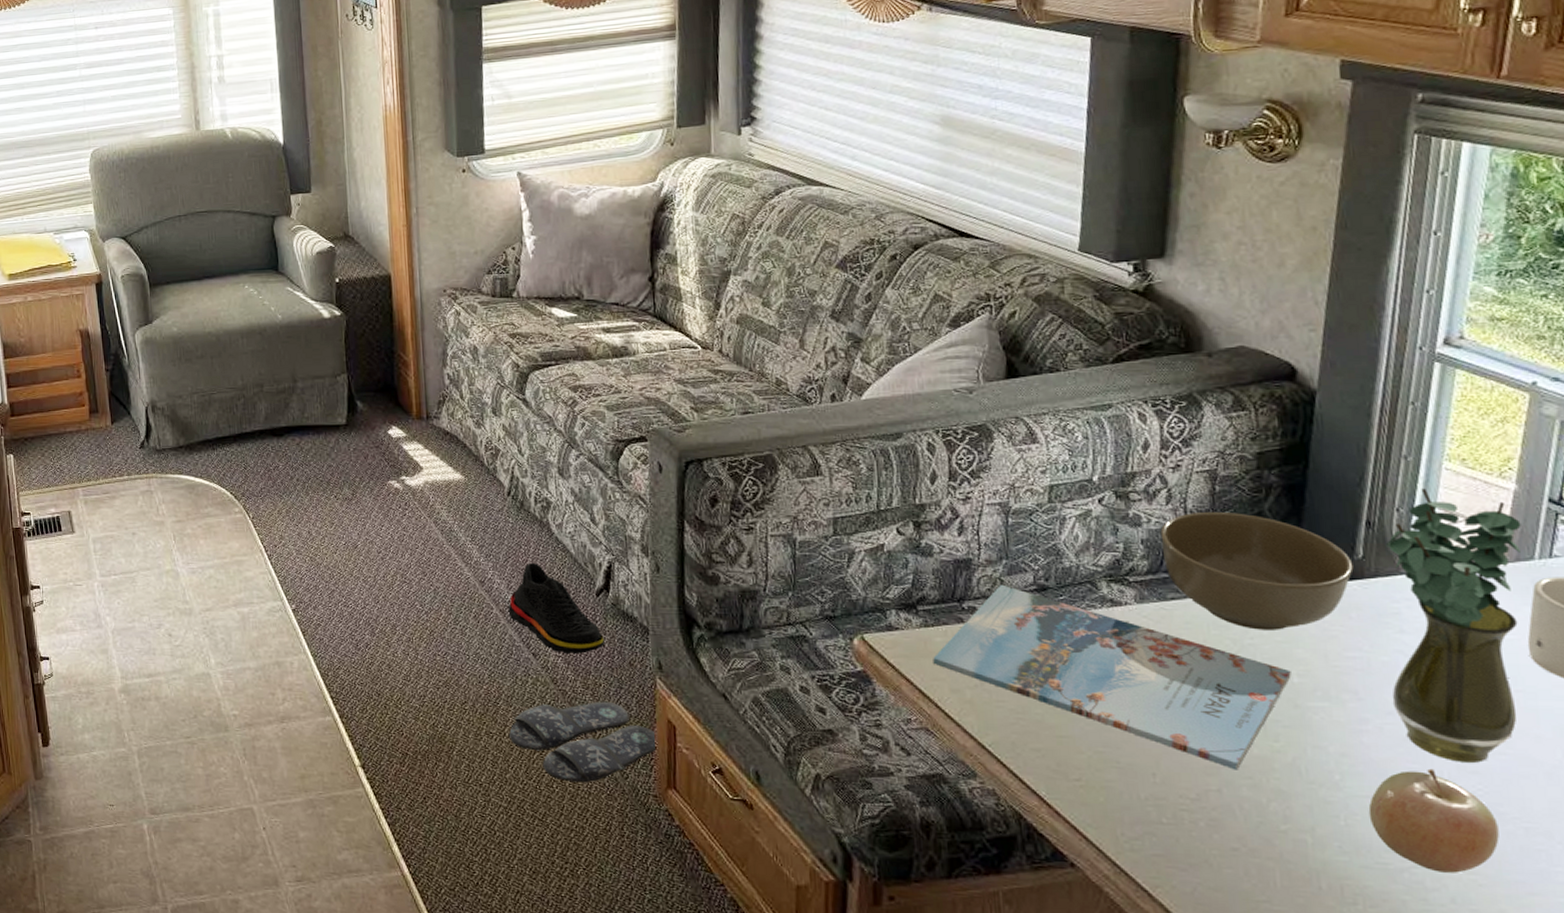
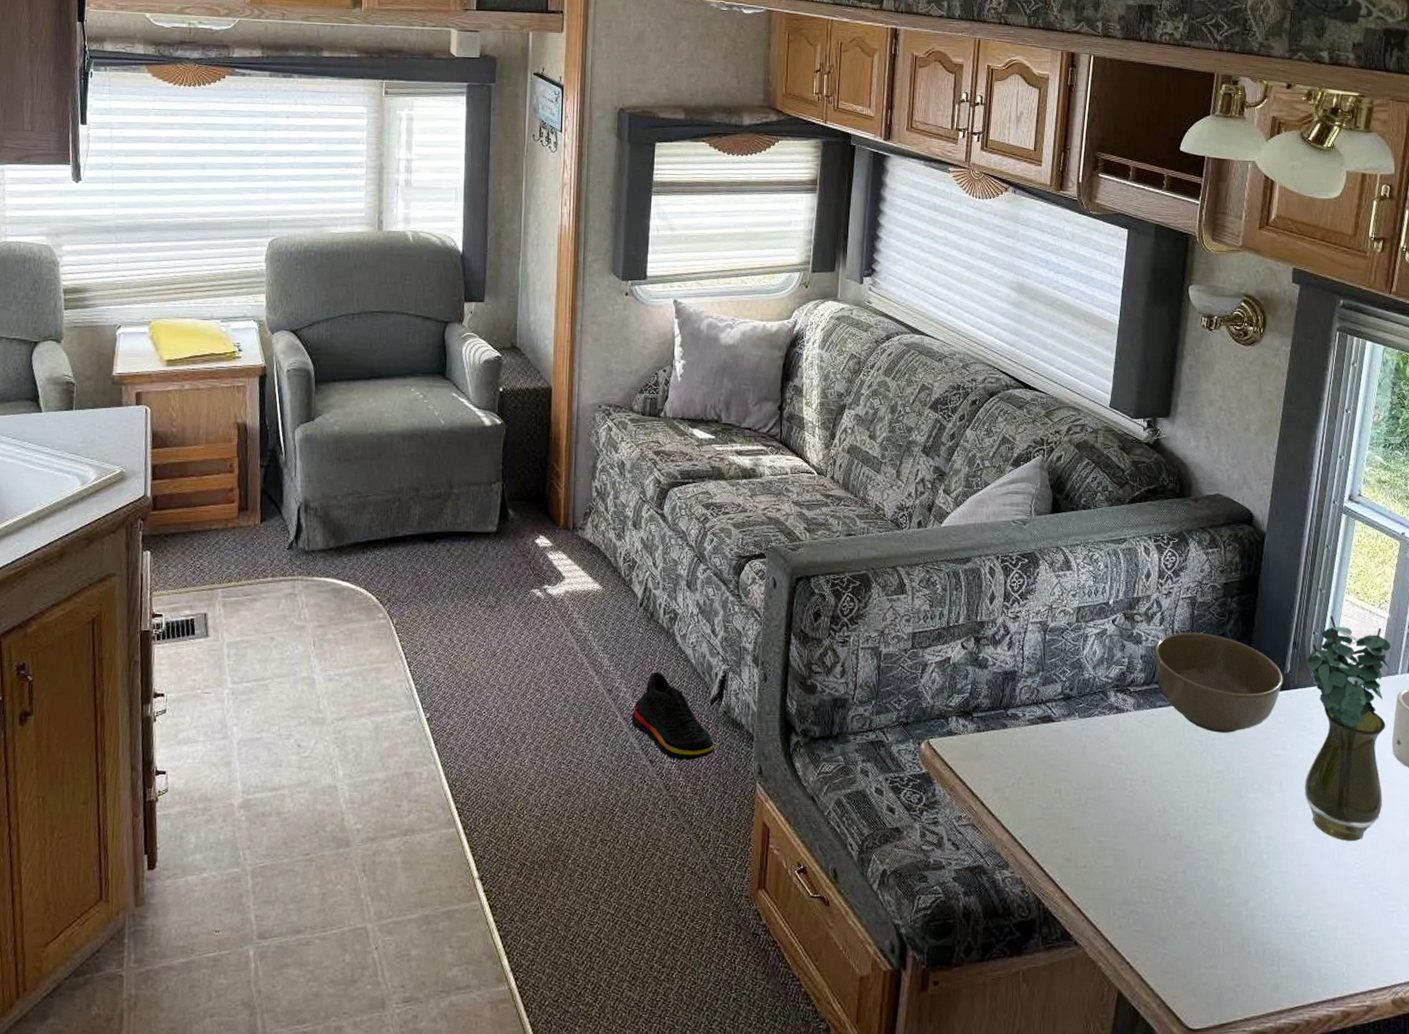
slippers: present [509,701,658,783] -> none [622,806,753,887]
magazine: present [933,584,1291,770] -> none [982,694,1238,854]
fruit: present [1368,768,1499,873] -> none [1284,847,1368,934]

